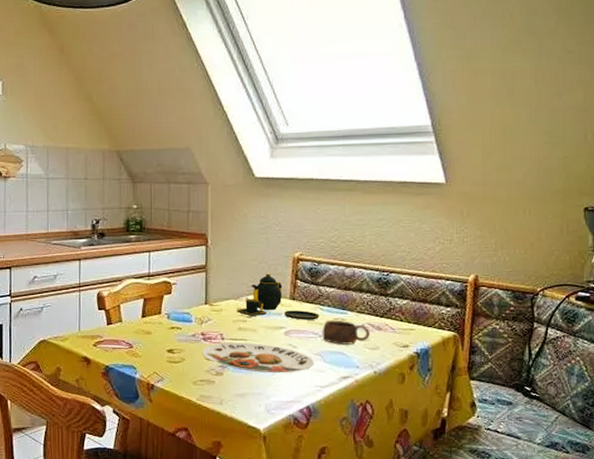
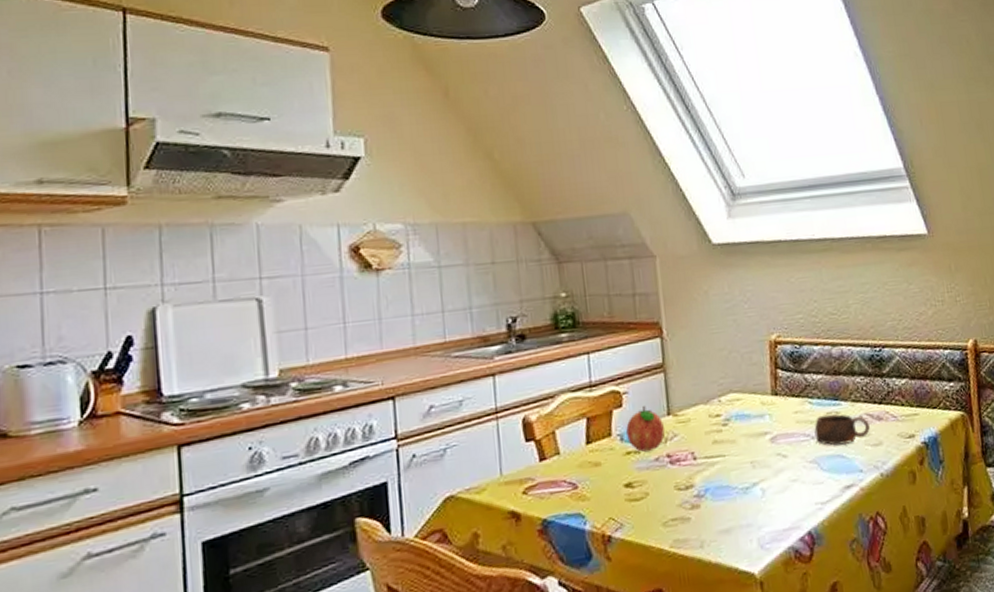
fruit: none [173,295,202,328] -> present [626,406,666,452]
plate: present [202,342,315,373] -> none [670,457,811,497]
teapot: present [236,273,319,320] -> none [707,364,809,424]

